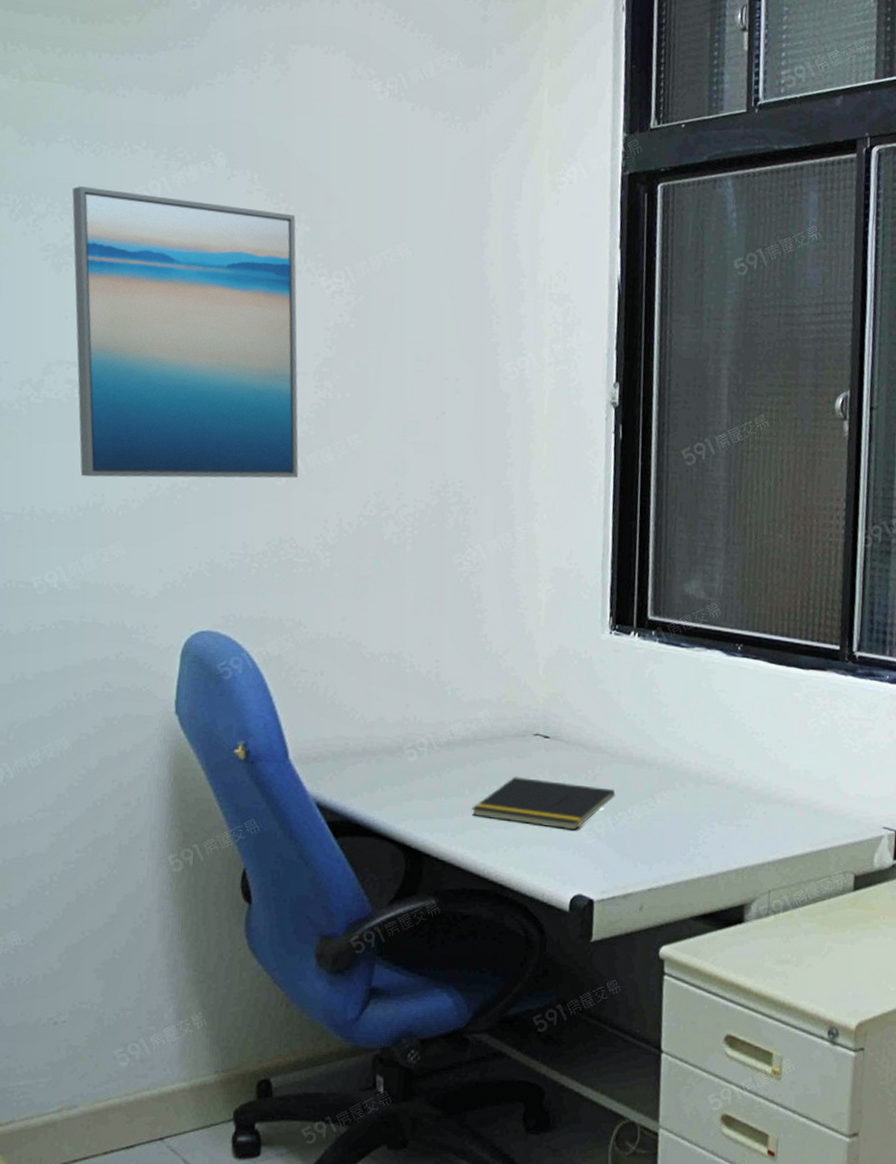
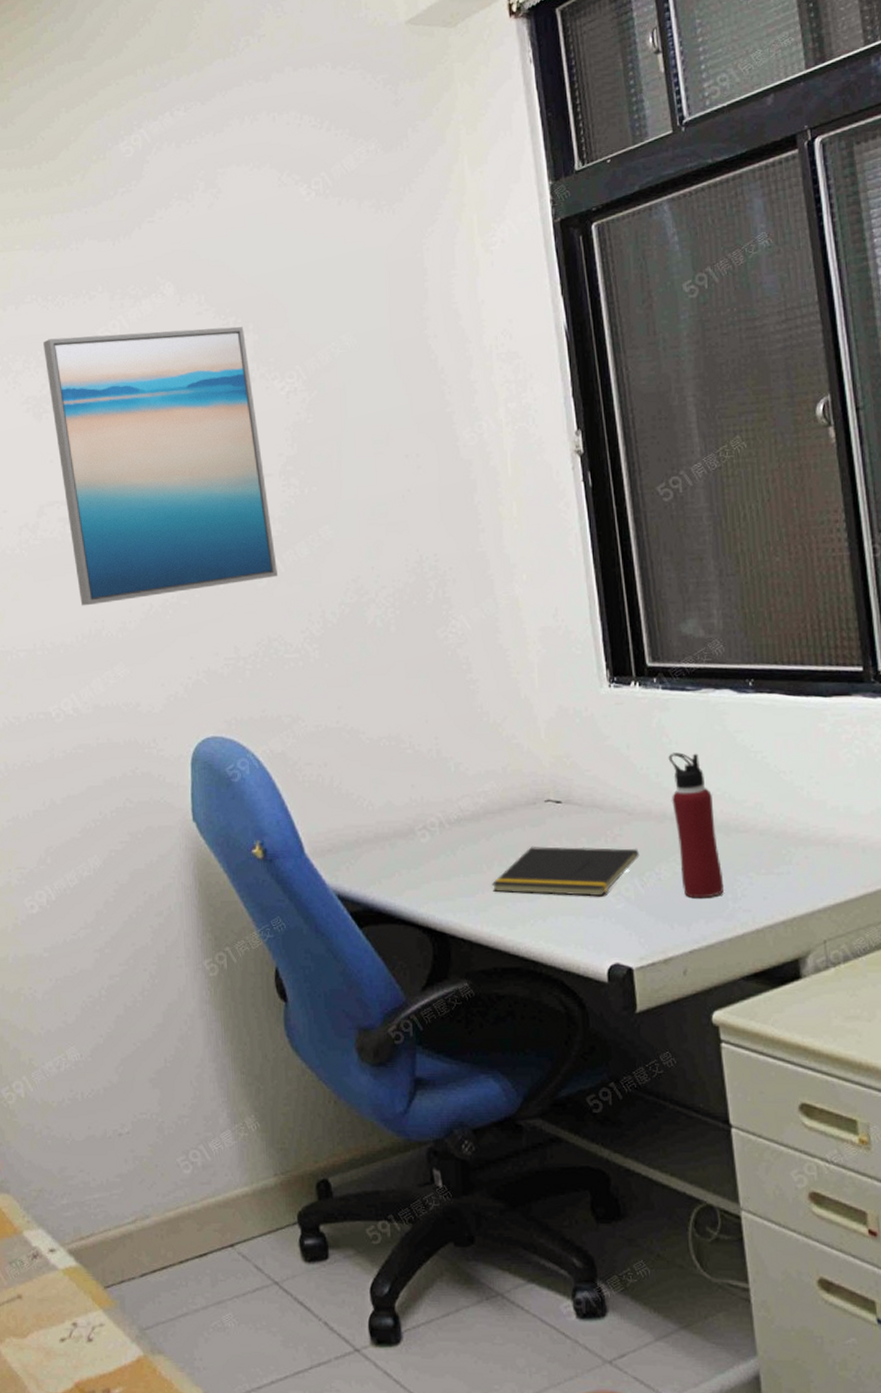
water bottle: none [650,703,690,842] -> present [668,752,723,898]

